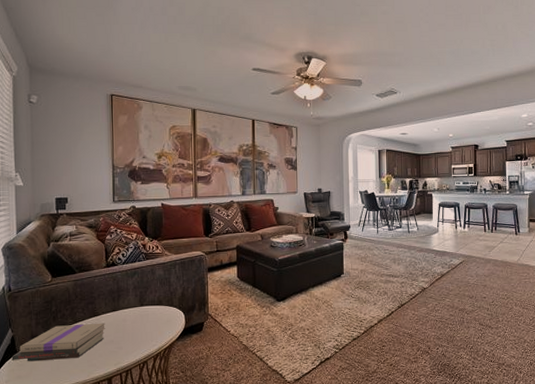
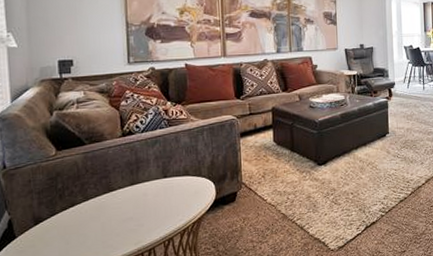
books: present [11,323,105,362] -> none [9,198,123,248]

